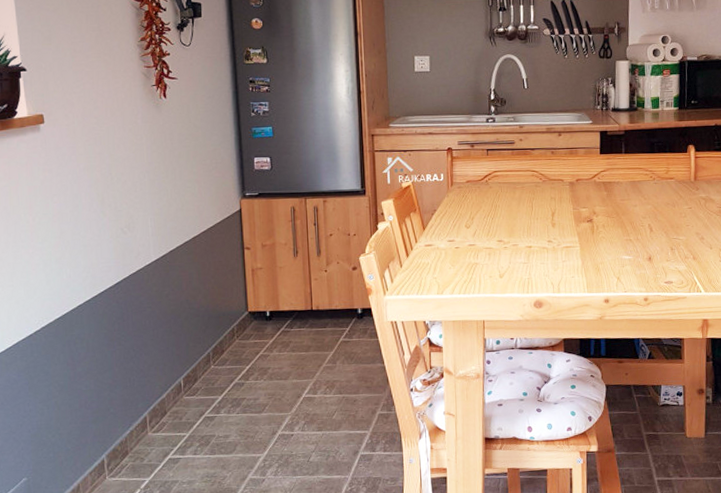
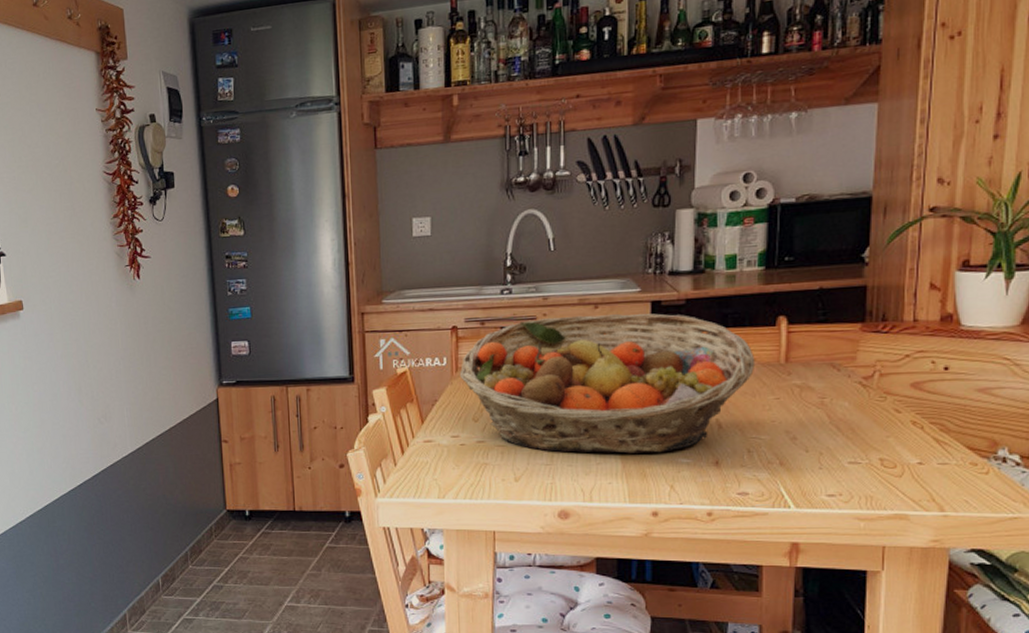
fruit basket: none [454,140,674,253] -> present [459,313,756,454]

